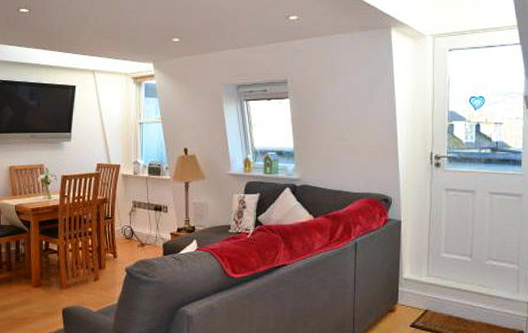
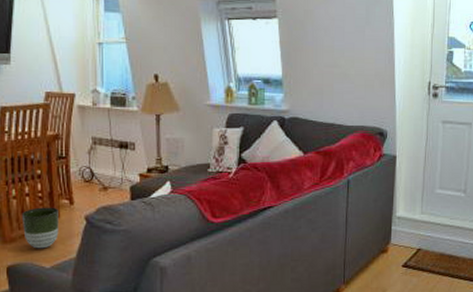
planter: none [75,259,105,295] -> present [21,207,59,249]

